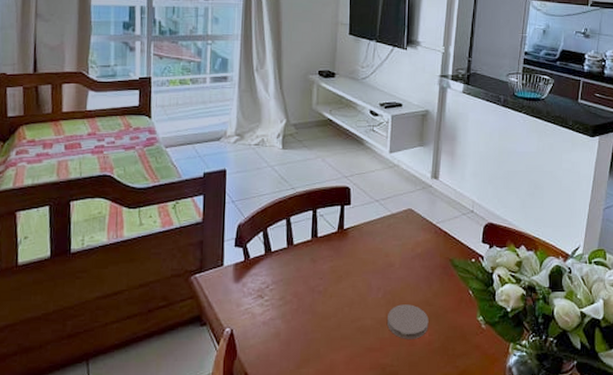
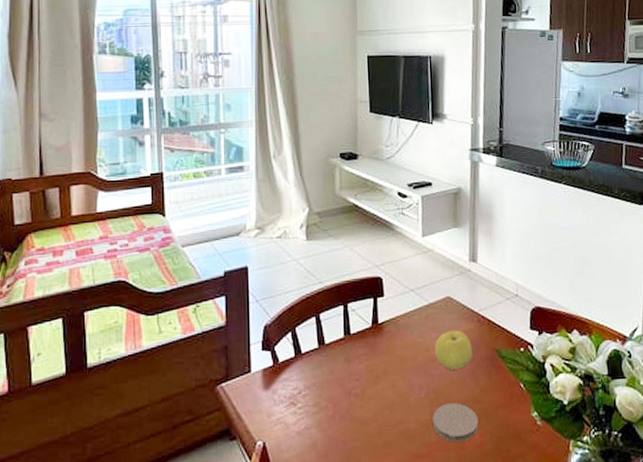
fruit: none [394,239,428,275] -> present [435,330,472,370]

